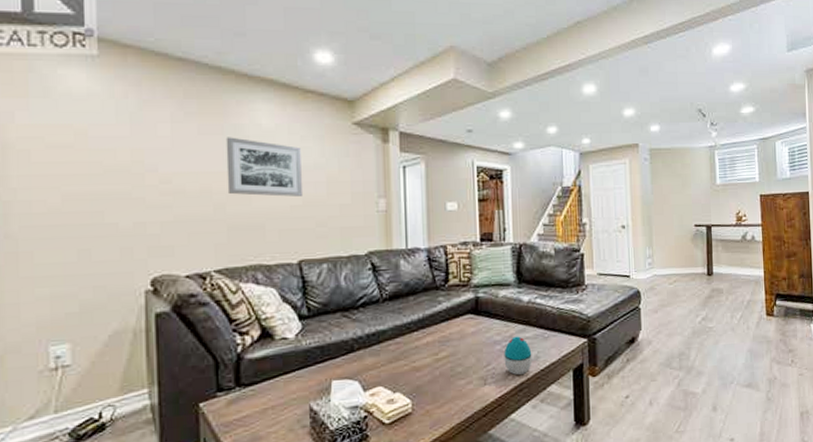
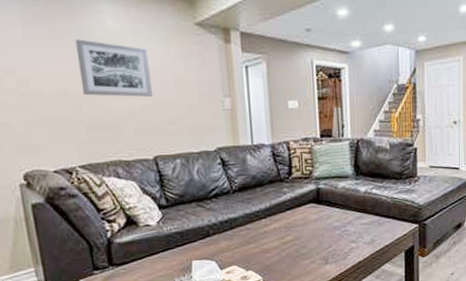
decorative egg: present [504,336,532,376] -> none [343,222,369,256]

